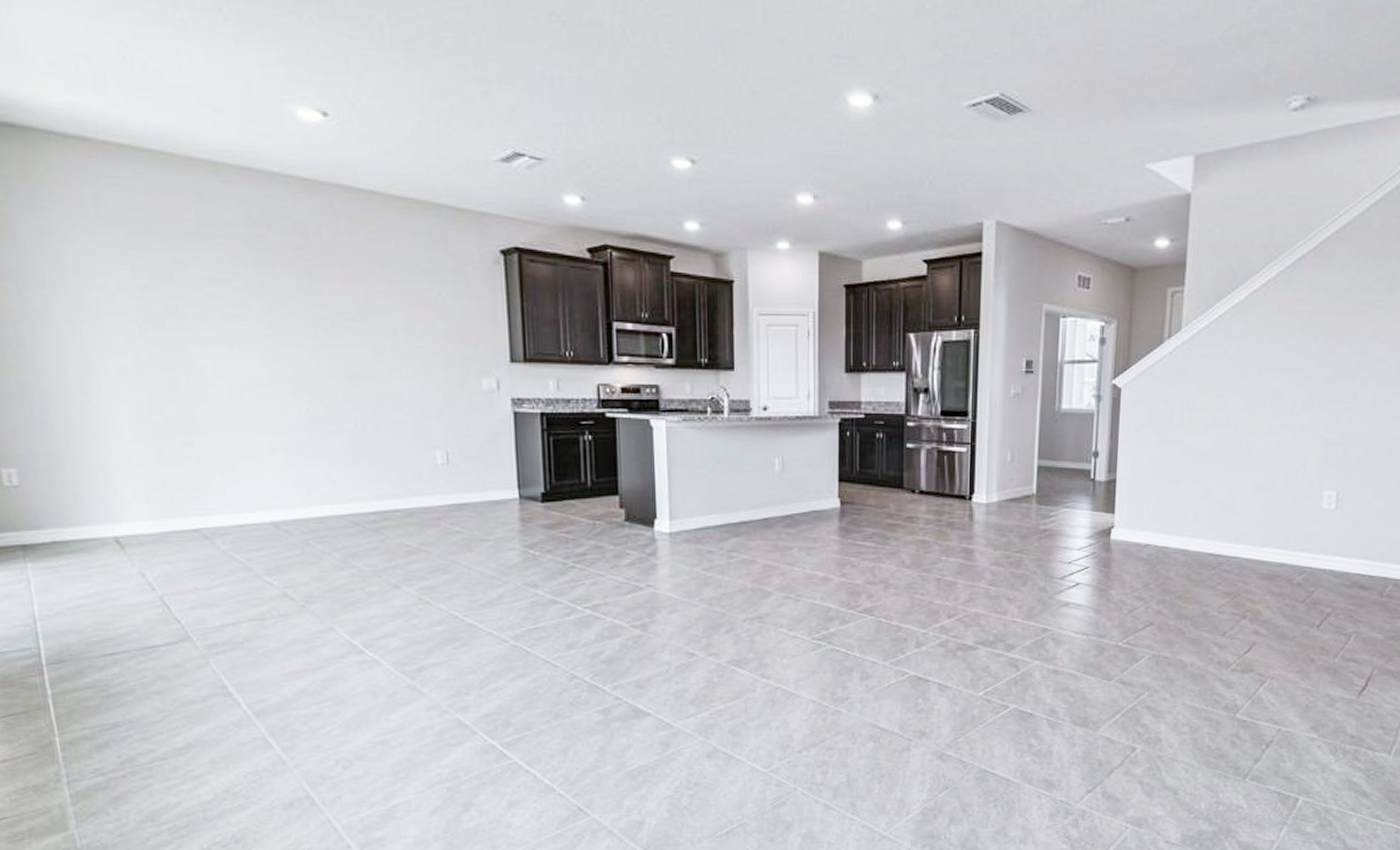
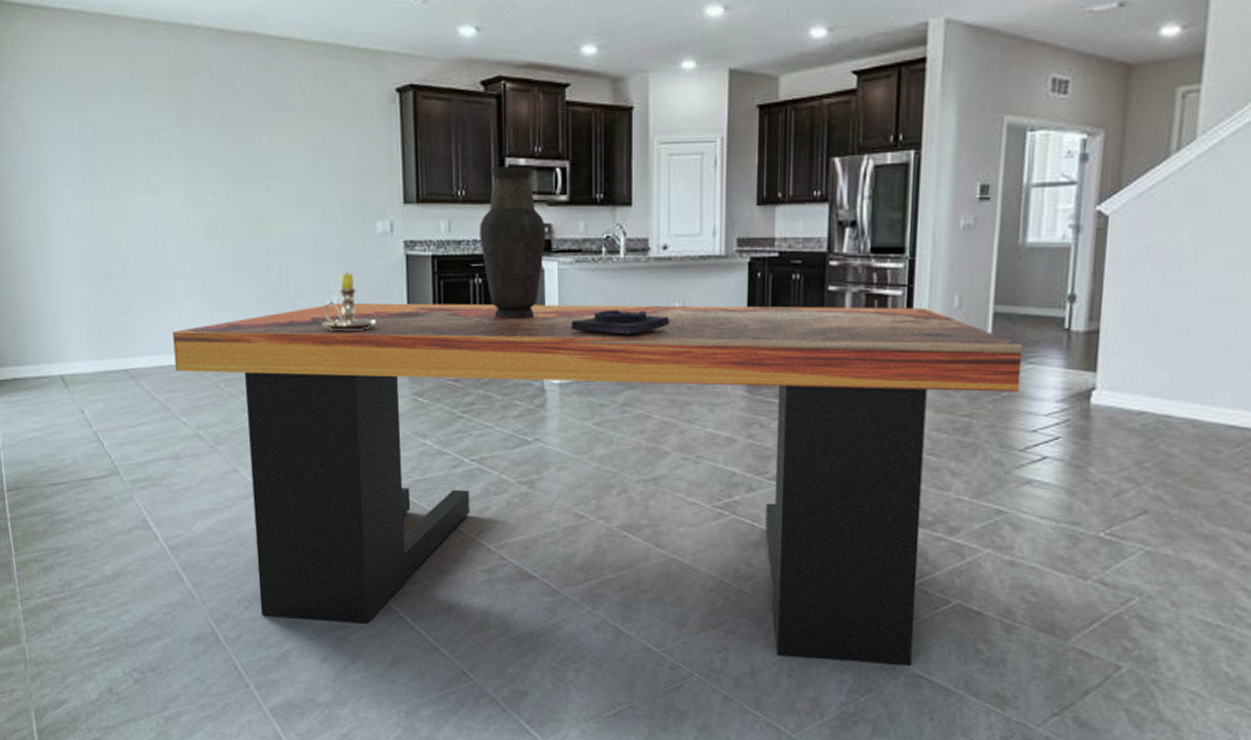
dining table: none [253,458,1060,774] -> present [172,302,1023,667]
candlestick: none [424,427,485,487] -> present [321,271,377,332]
vase: none [588,329,654,473] -> present [479,165,546,319]
decorative bowl: none [679,464,770,488] -> present [571,309,669,335]

